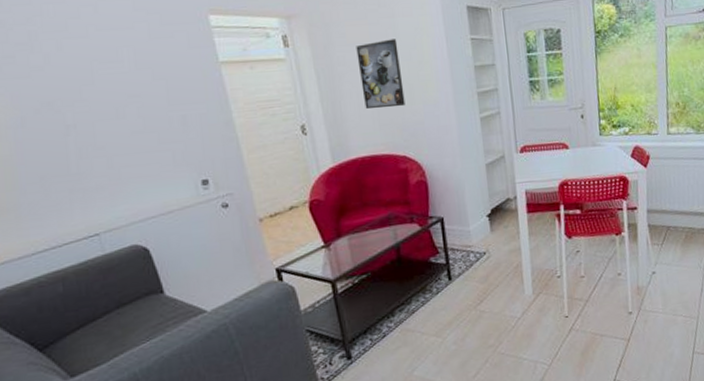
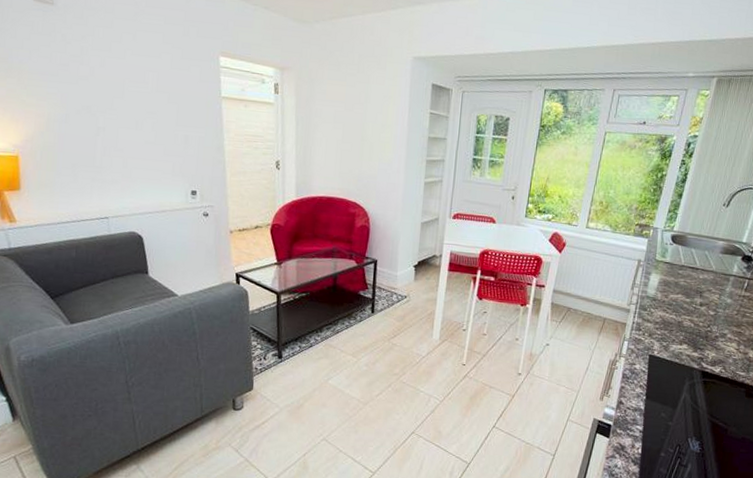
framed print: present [356,39,405,110] -> none [330,101,368,161]

